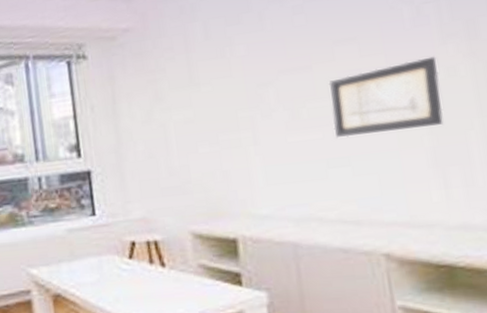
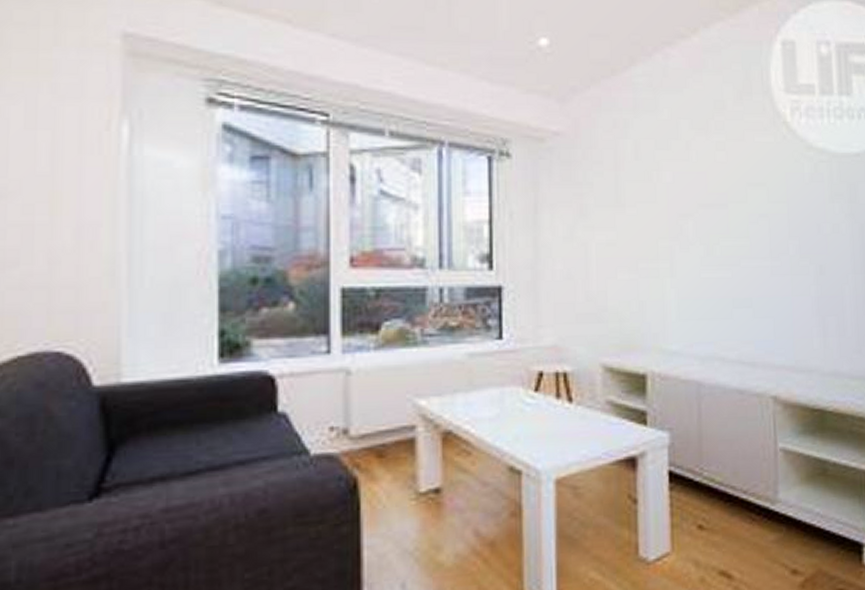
wall art: present [328,56,444,137] -> none [740,212,827,279]

